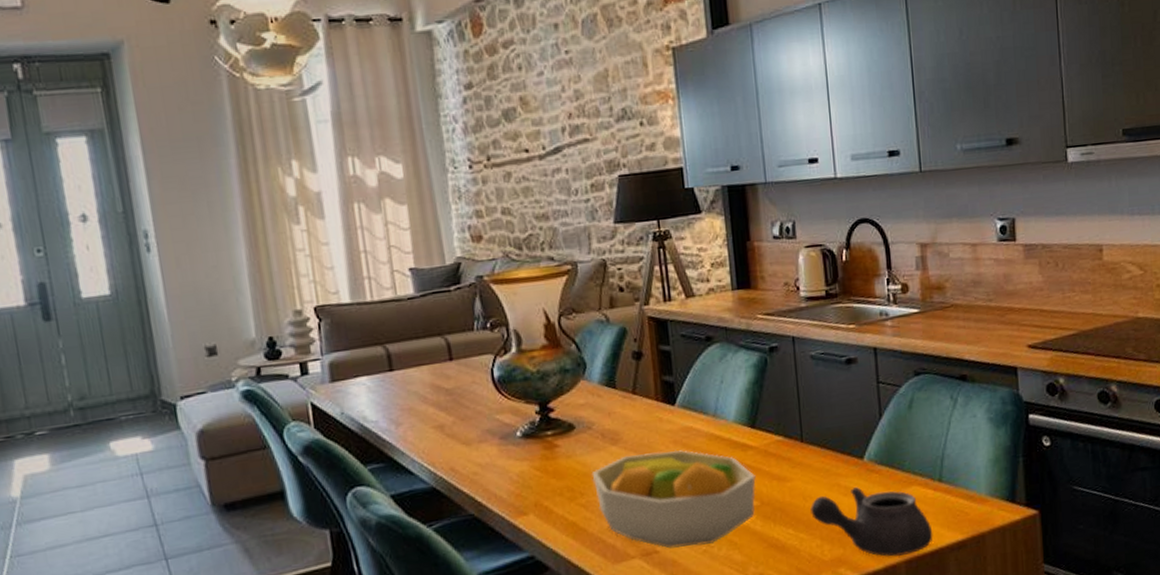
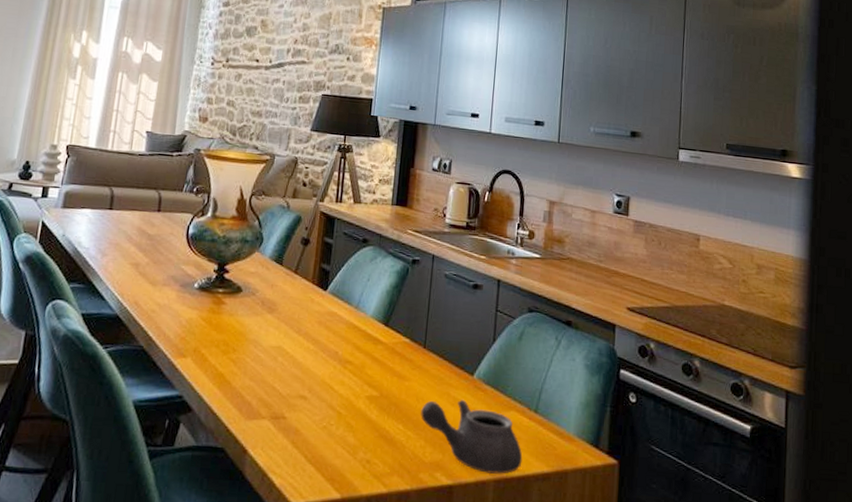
fruit bowl: present [591,449,756,549] -> none [245,325,380,421]

